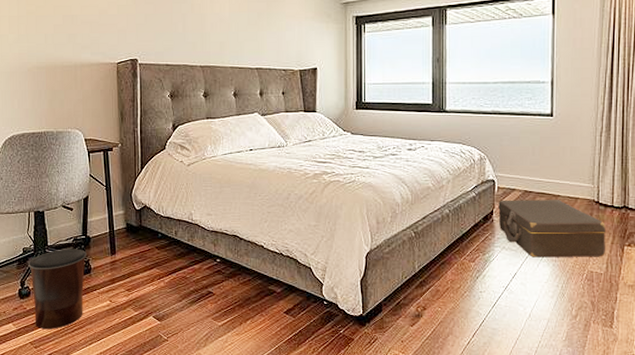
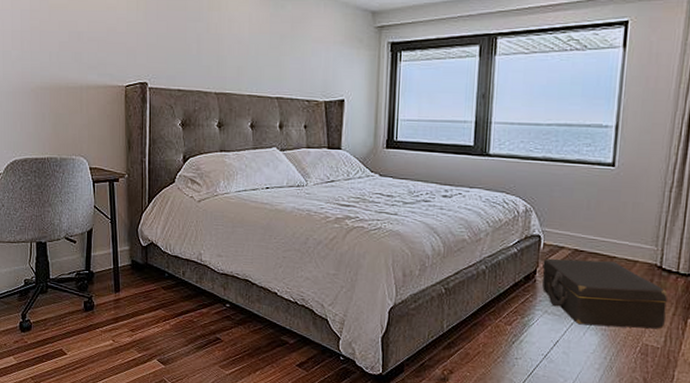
waste bin: present [28,249,87,329] -> none [29,283,89,365]

